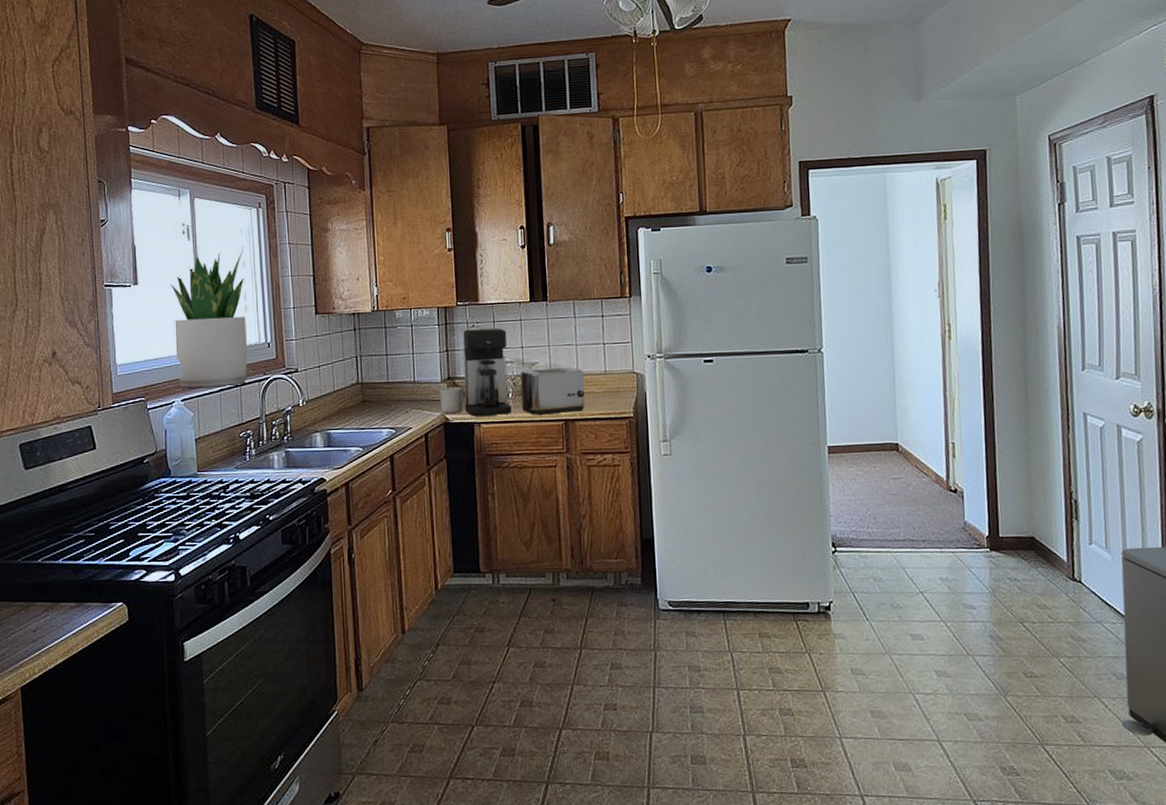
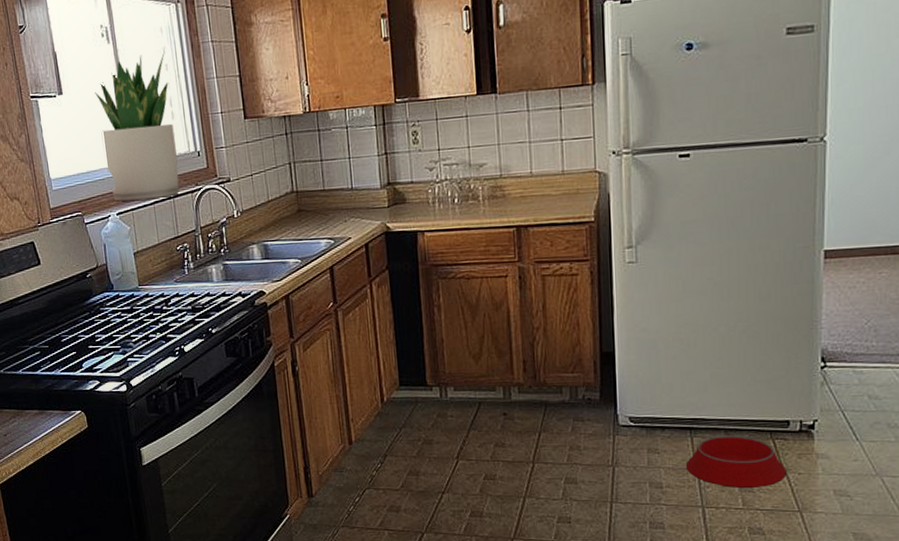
mug: present [439,387,464,414] -> none [378,193,406,222]
coffee maker: present [463,327,511,417] -> none [403,126,457,225]
toaster: present [520,366,585,415] -> none [466,167,540,222]
pet bowl: none [721,617,810,669] -> present [686,435,787,488]

